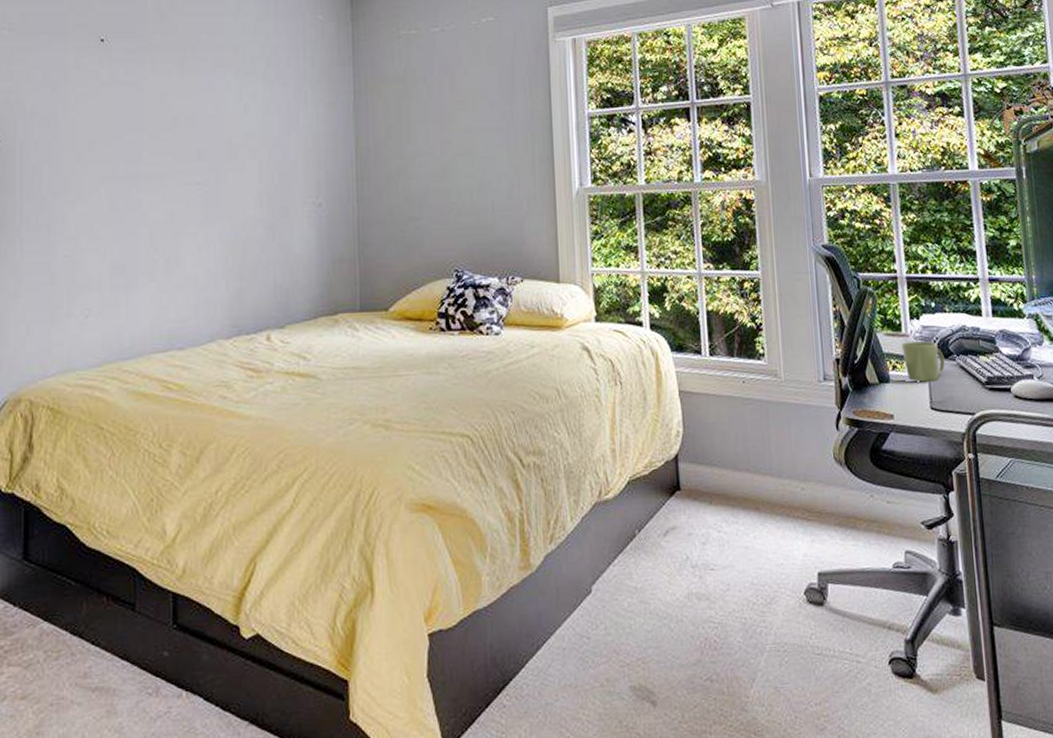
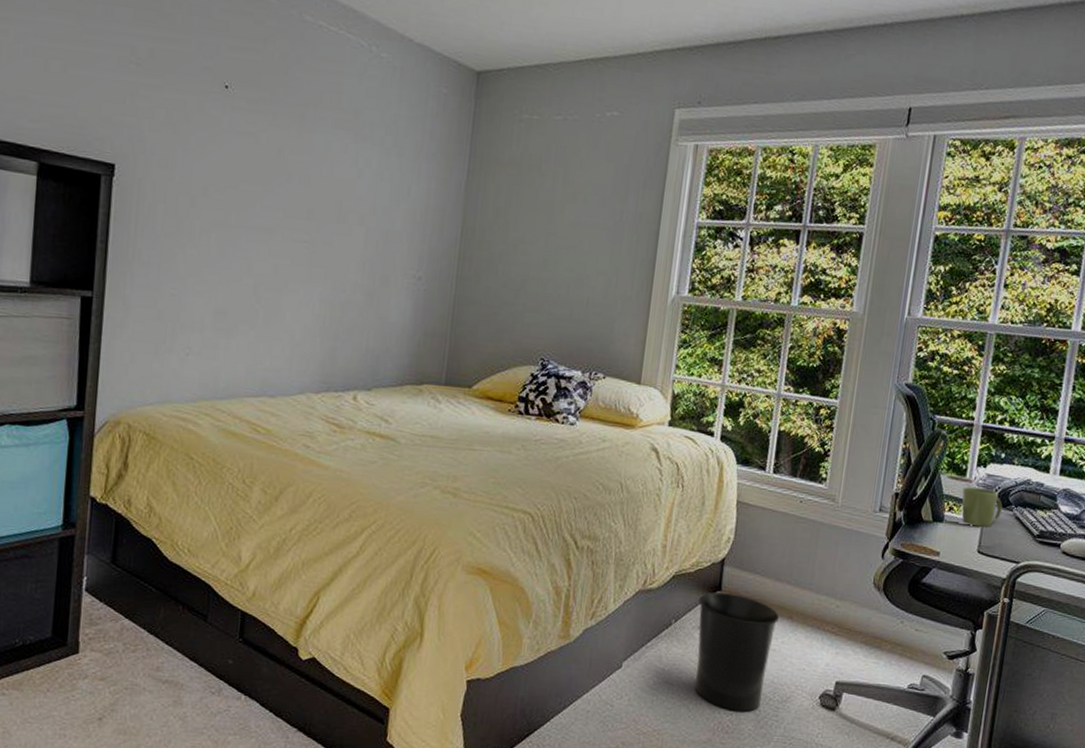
waste bin: none [659,491,746,623] -> present [695,592,779,712]

